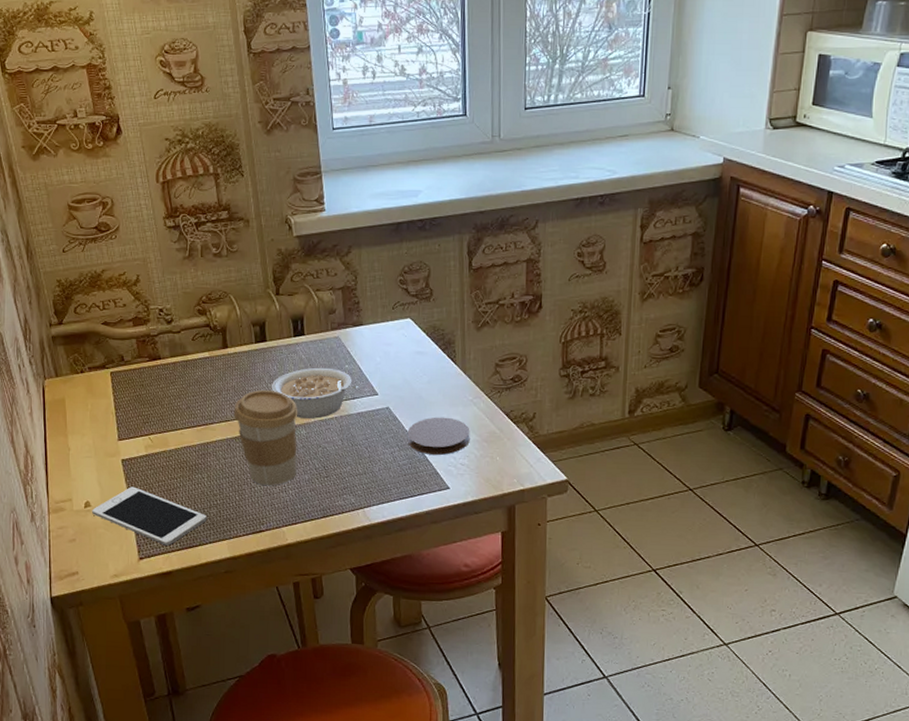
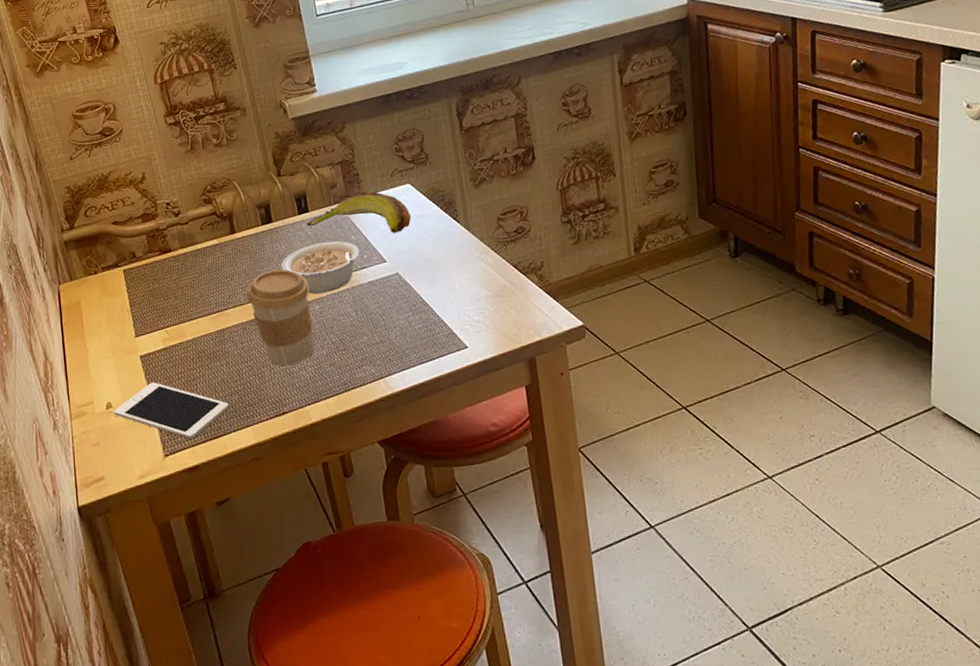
banana: none [300,321,409,367] -> present [306,191,412,233]
coaster: present [407,417,470,455] -> none [419,276,482,316]

